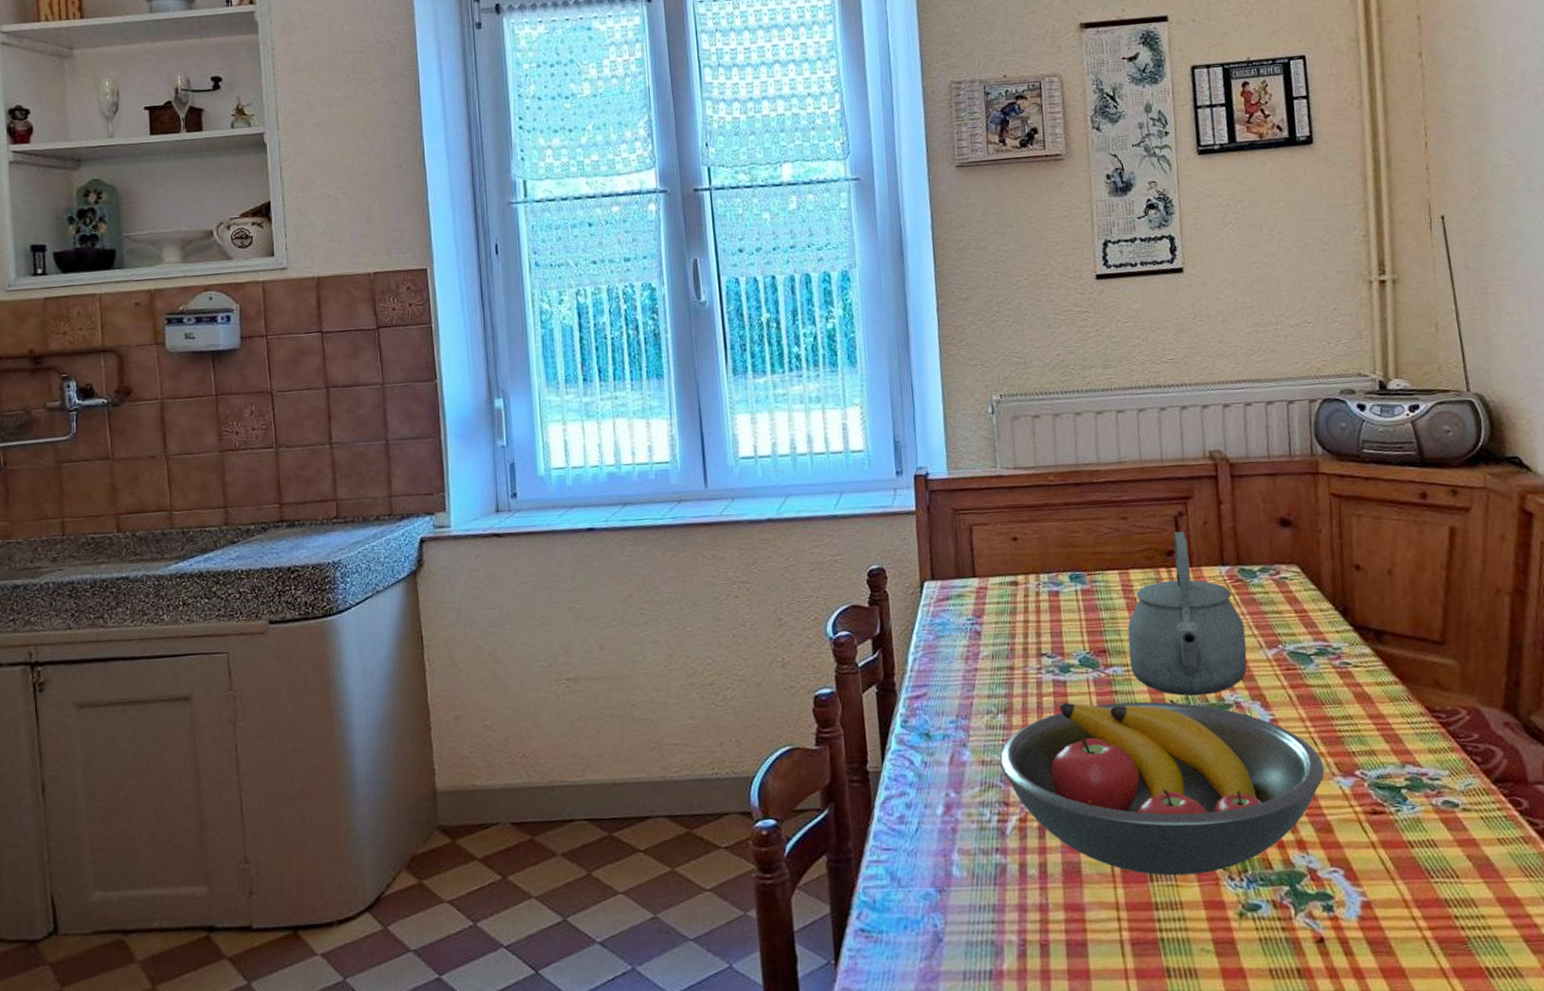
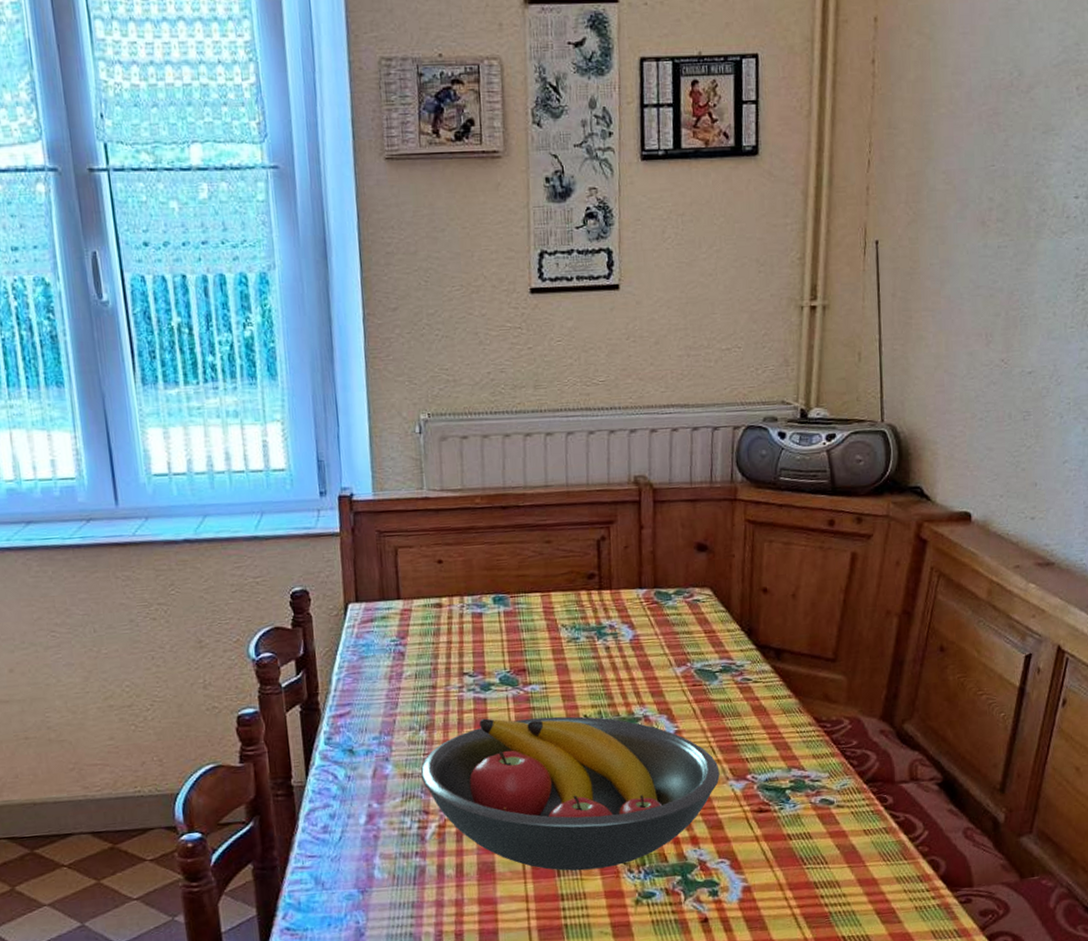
tea kettle: present [1127,531,1247,697] -> none [546,555,658,712]

